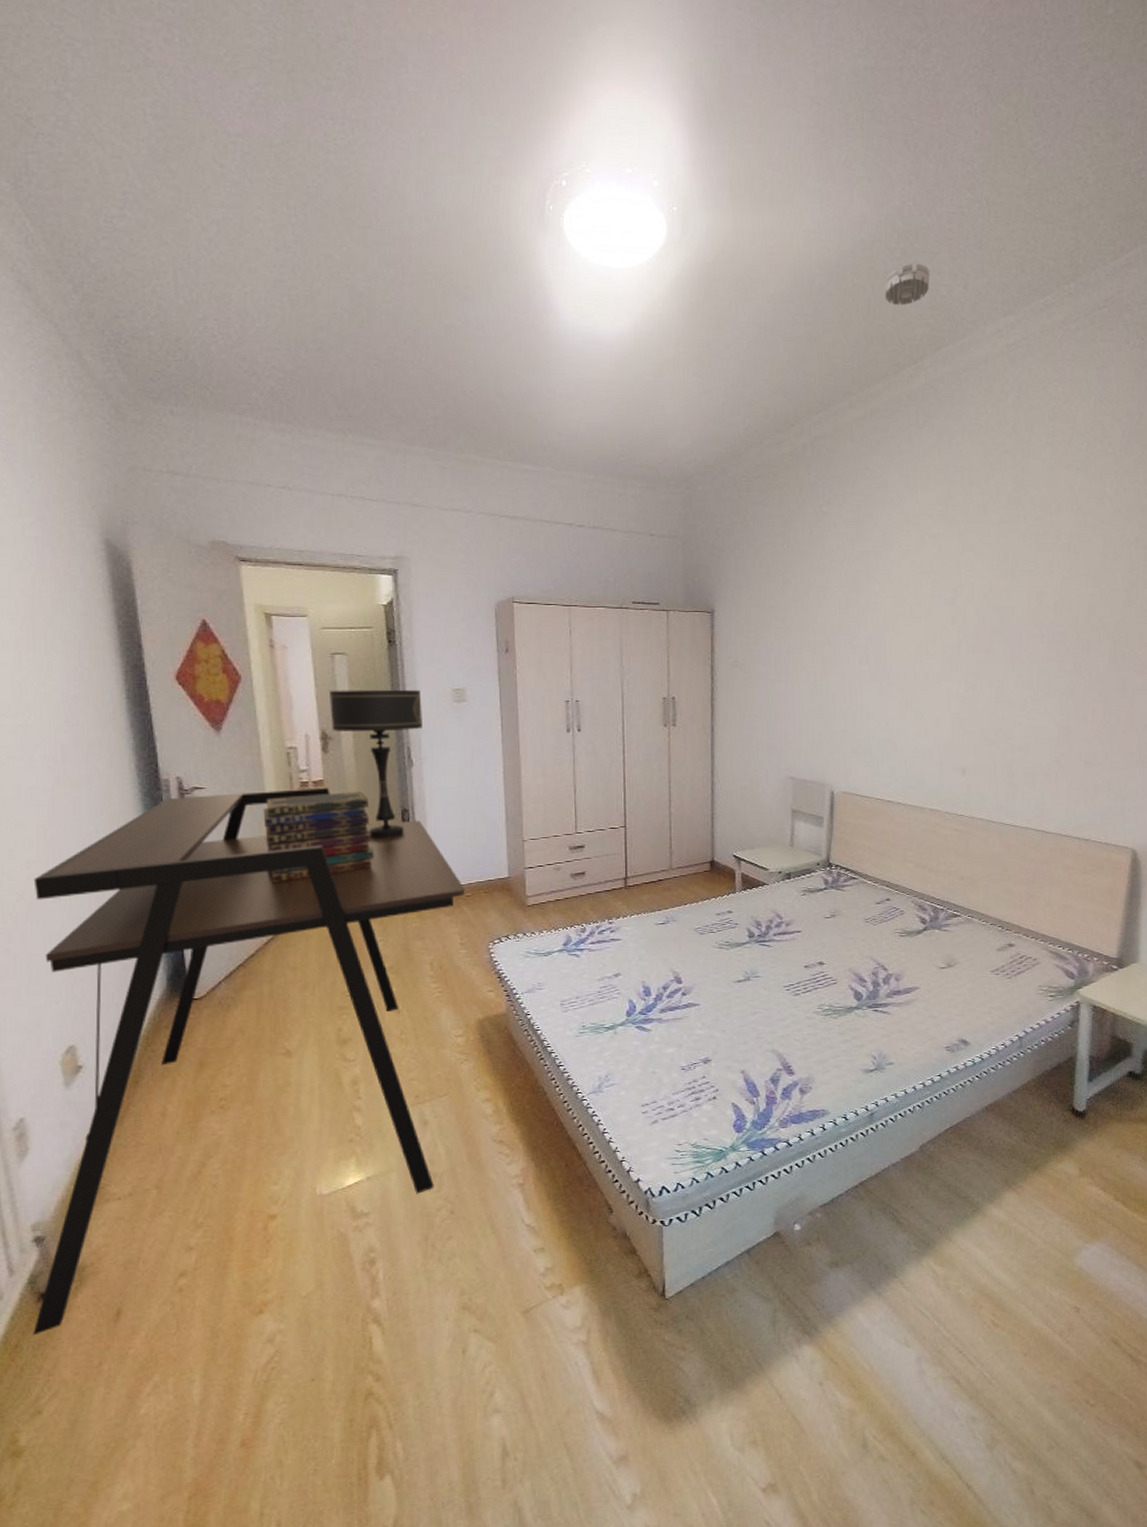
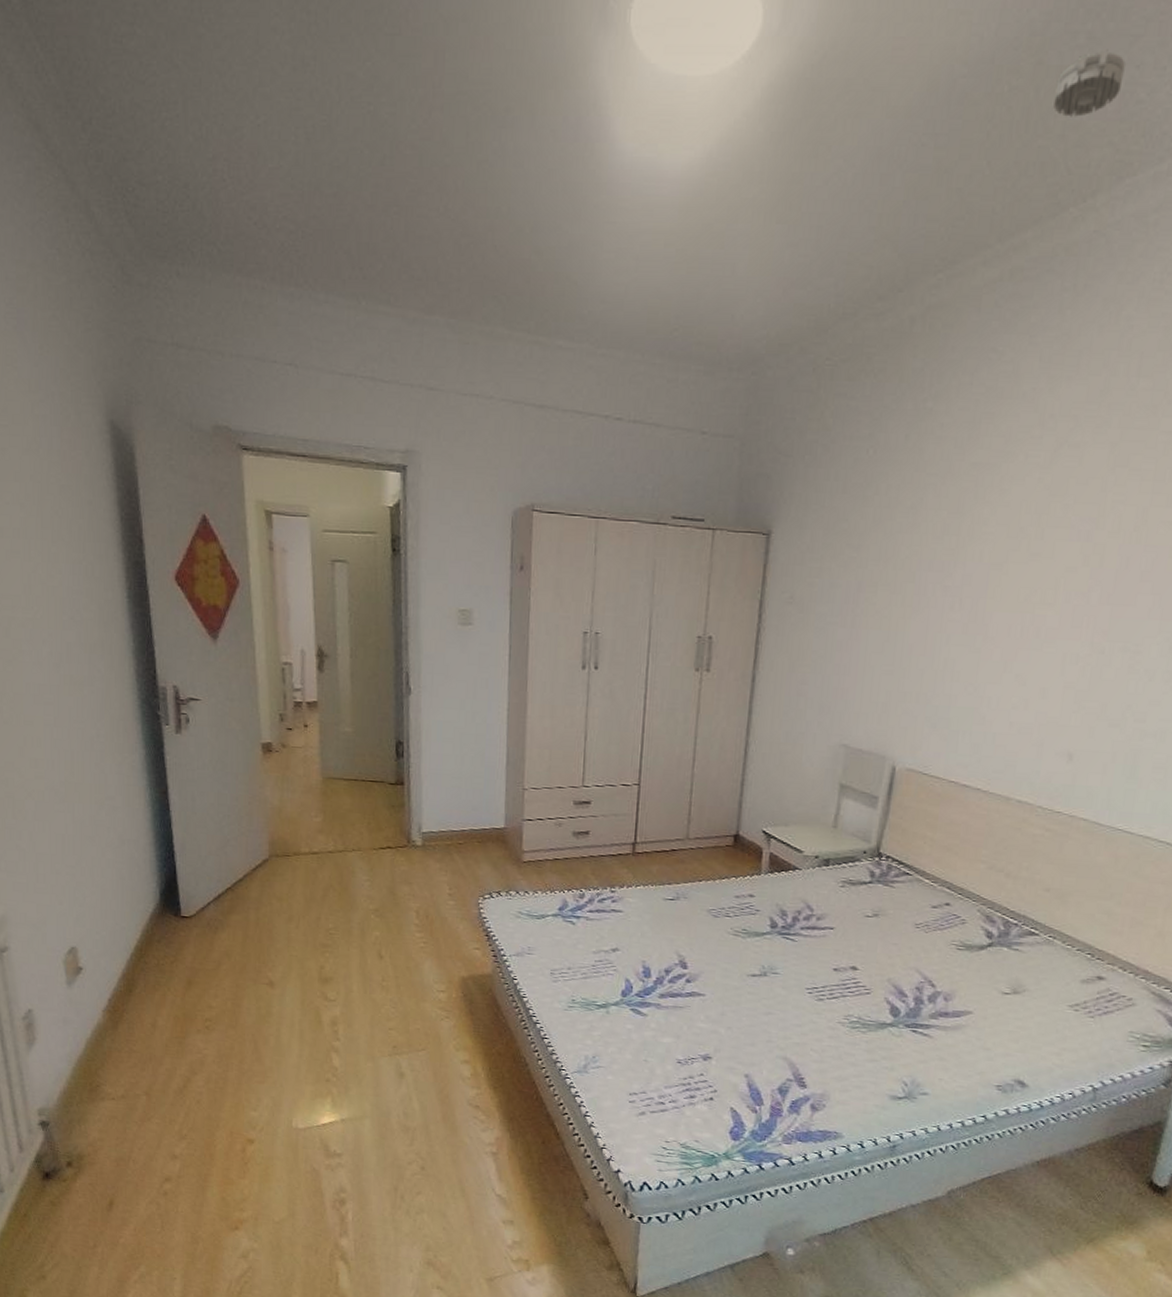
desk: present [33,787,465,1336] -> none [39,707,457,1210]
book stack: present [263,791,374,884] -> none [256,716,365,809]
table lamp: present [329,689,423,839] -> none [327,602,424,772]

